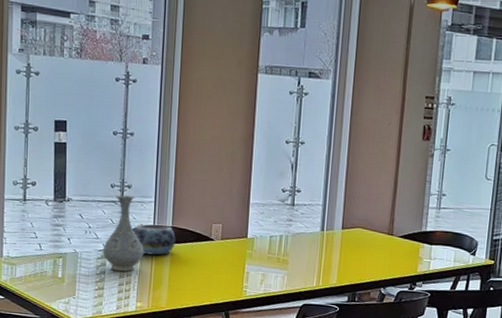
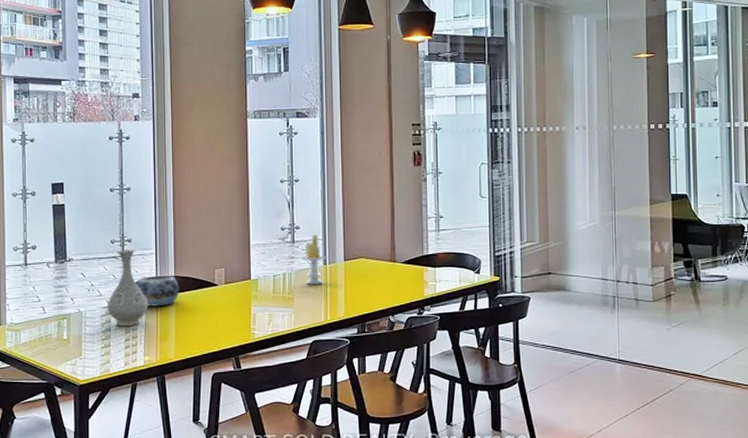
candle: none [299,199,324,250] -> present [301,234,326,285]

